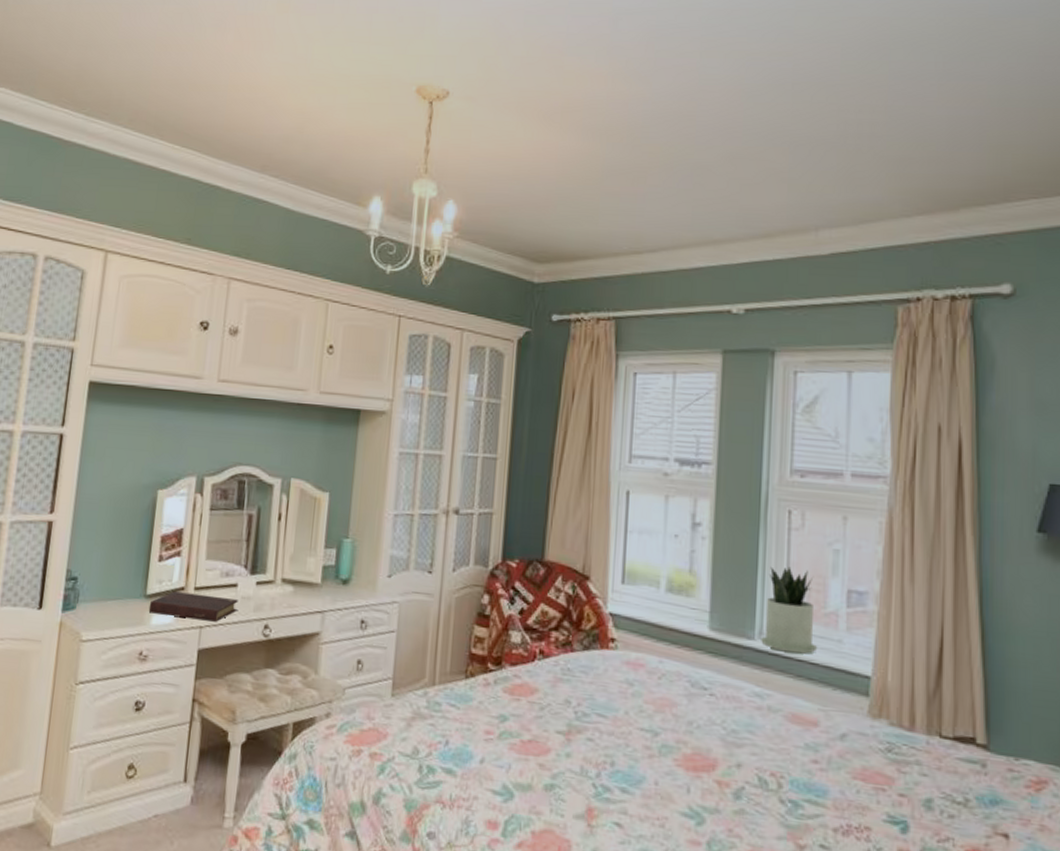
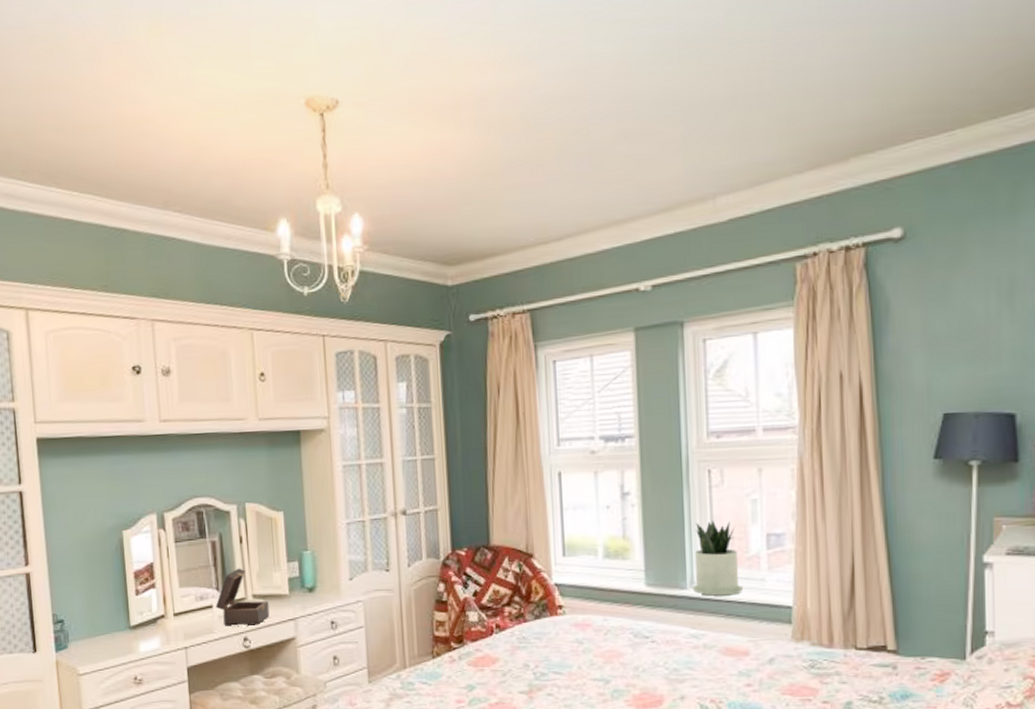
book: present [148,591,238,623] -> none [134,618,217,643]
jewelry box: none [240,547,298,613] -> present [215,568,270,626]

